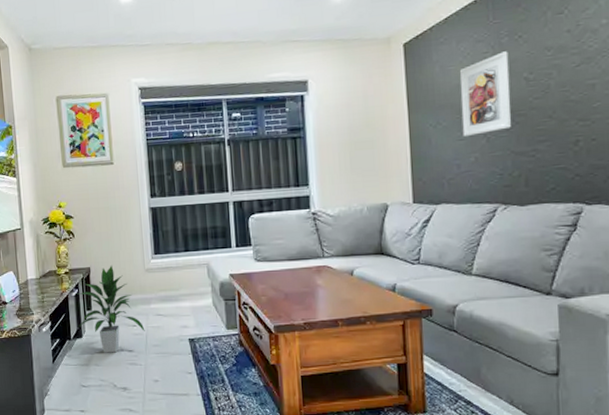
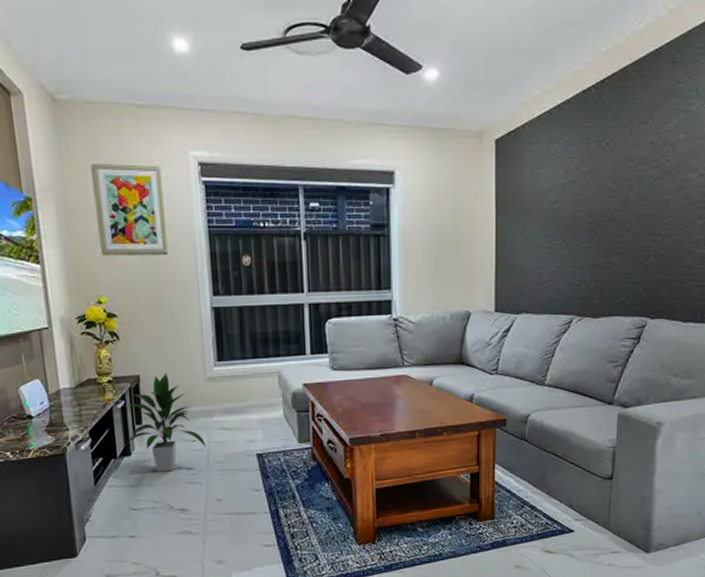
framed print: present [459,51,511,136] -> none [546,158,595,244]

